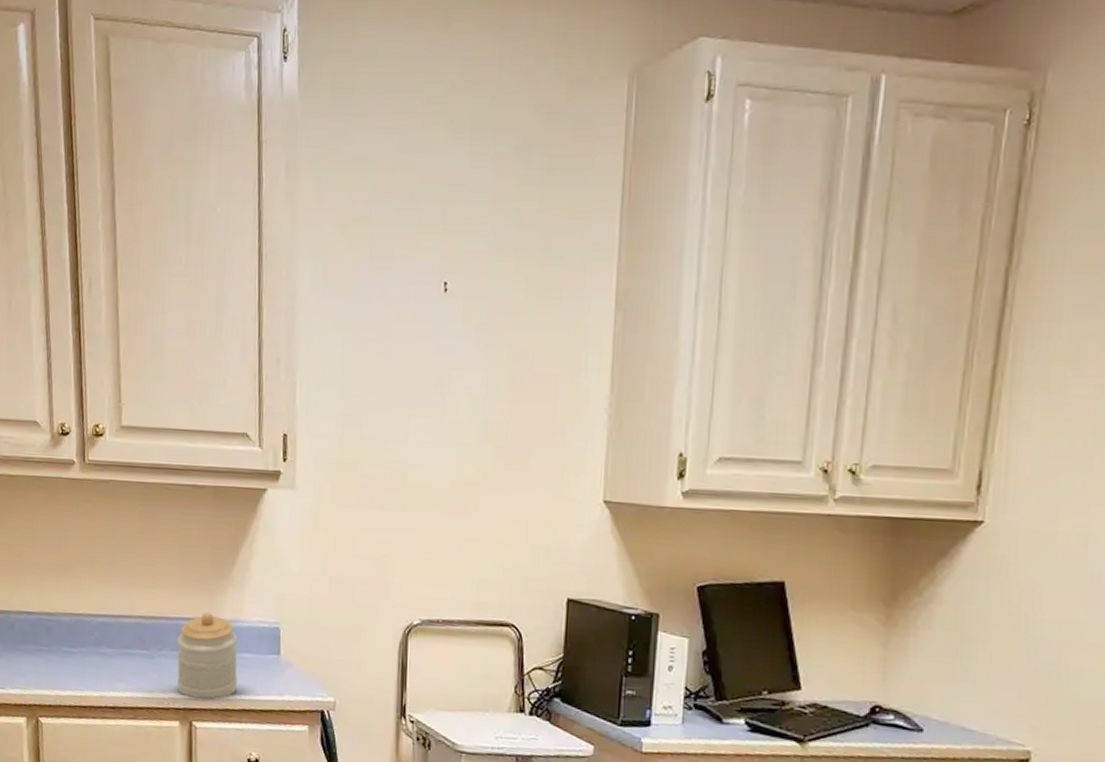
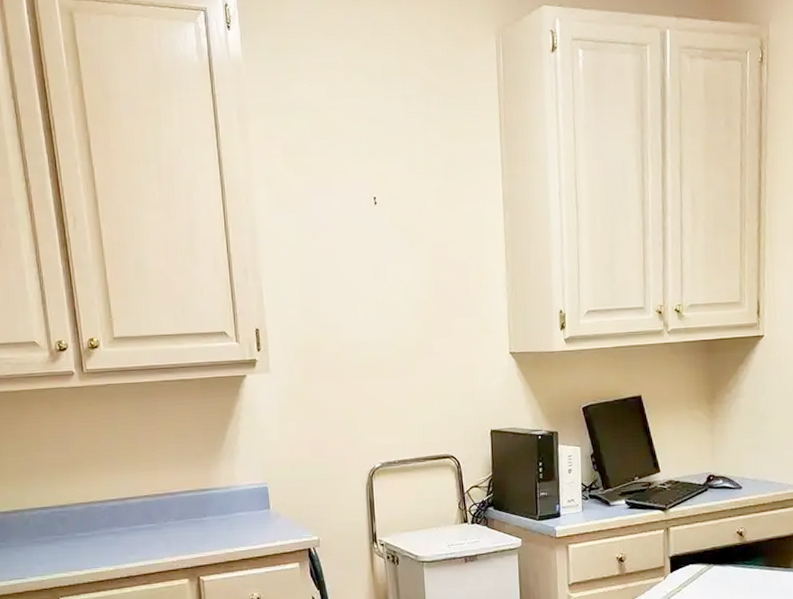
jar: present [176,612,238,699] -> none [180,484,236,557]

